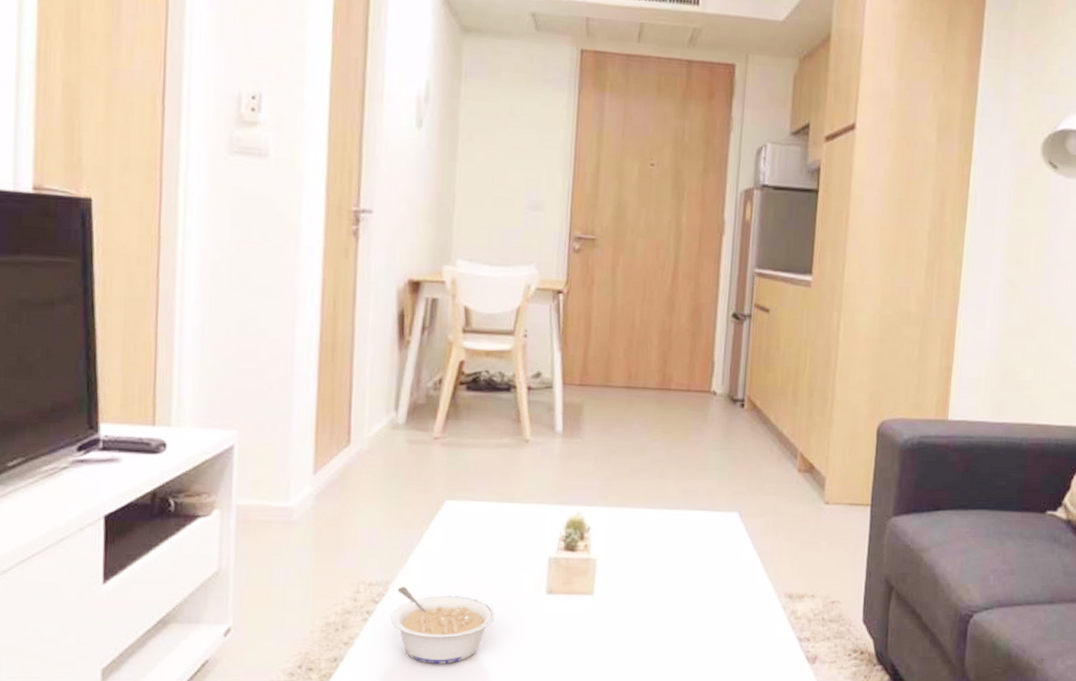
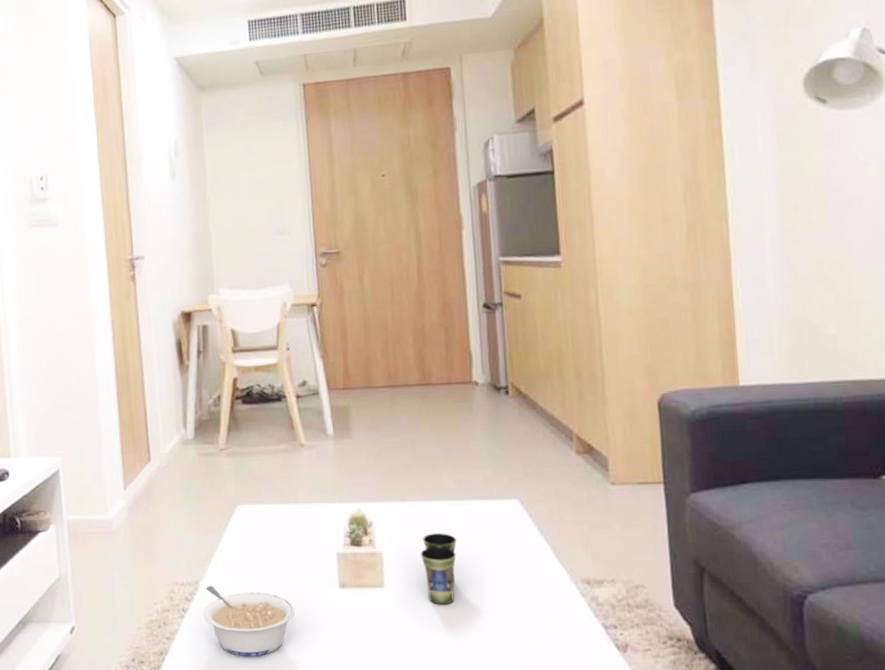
cup: none [635,542,673,615] -> present [420,533,457,605]

